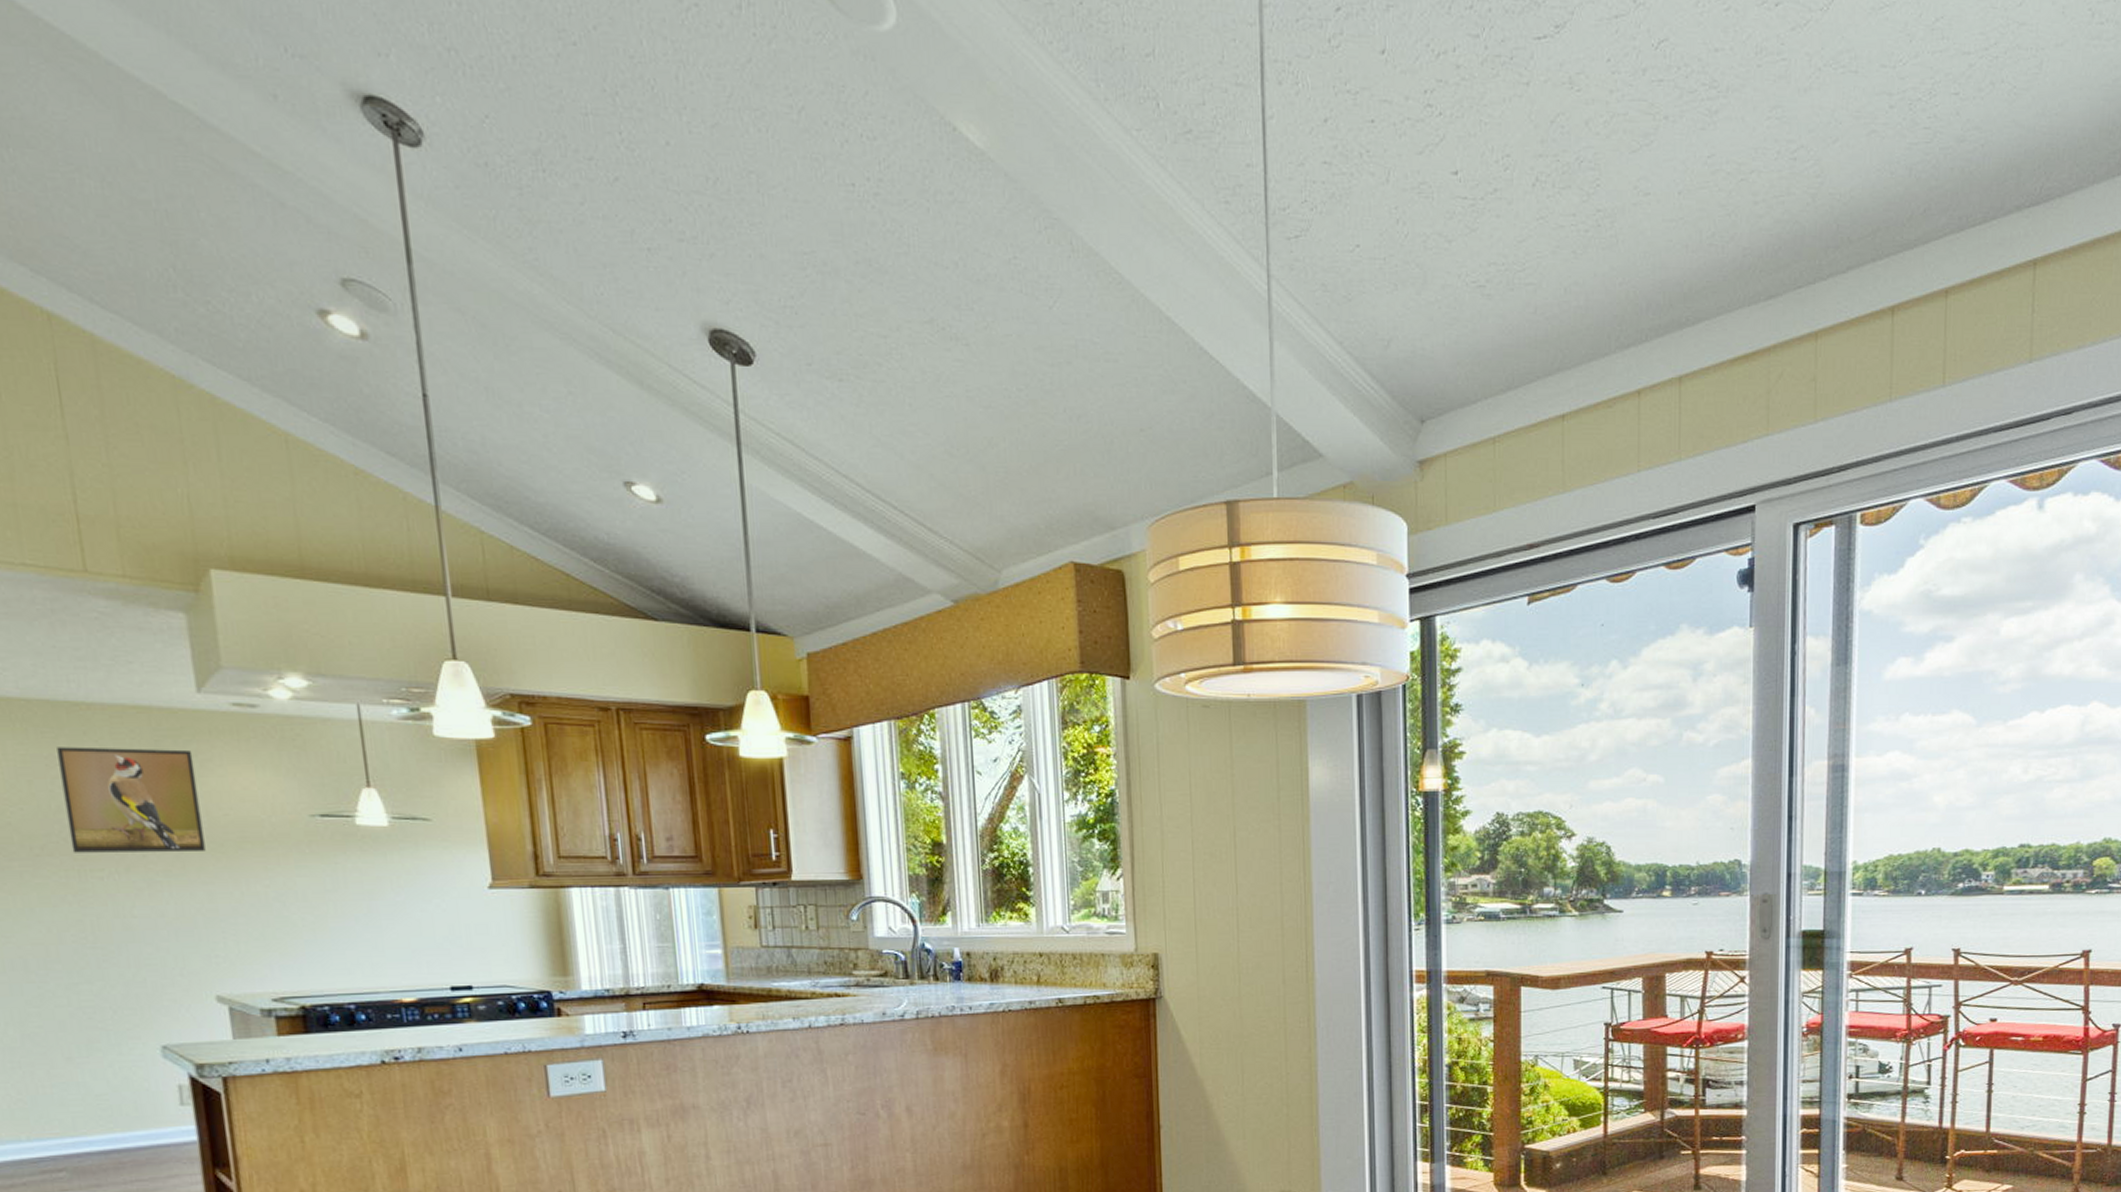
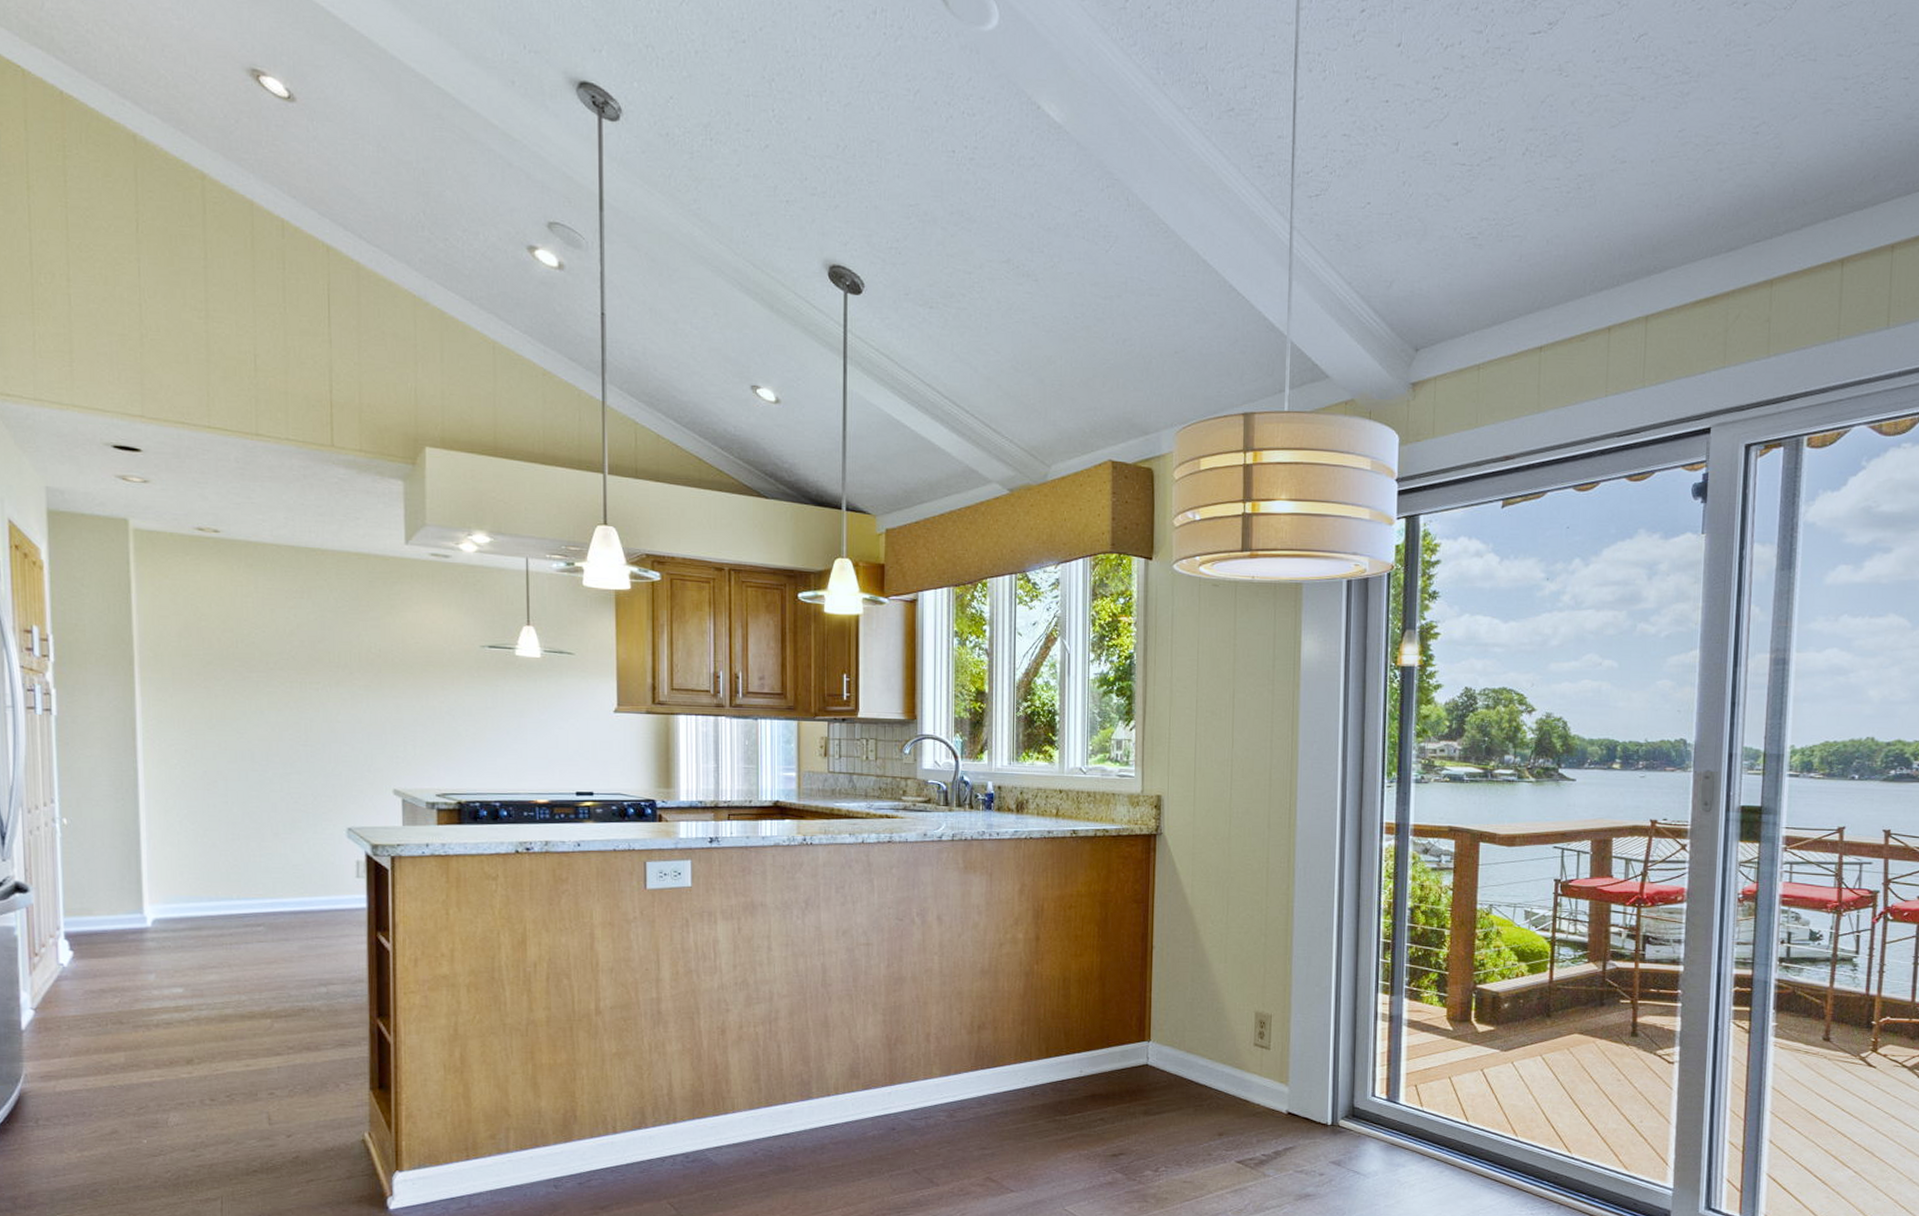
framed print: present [57,747,206,853] -> none [295,583,398,671]

